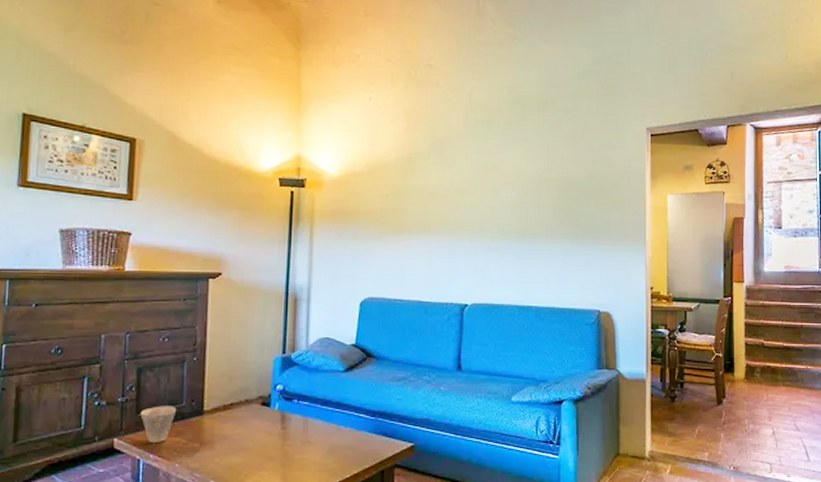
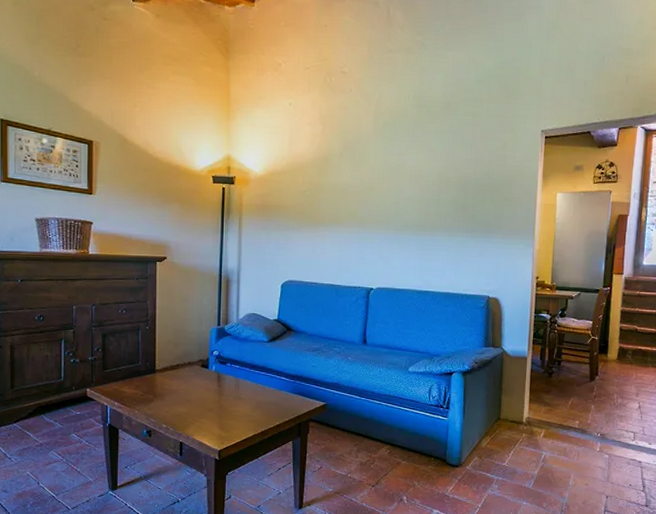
cup: present [140,406,177,444] -> none [106,364,135,394]

